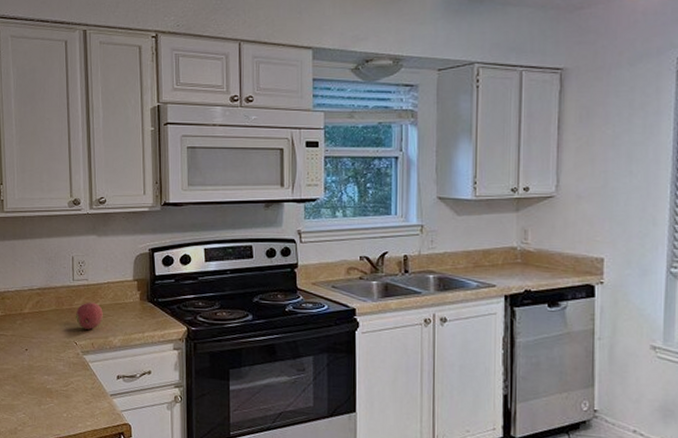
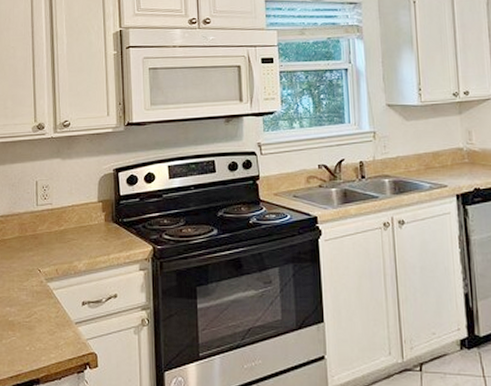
fruit: present [76,302,103,330] -> none [40,226,67,255]

